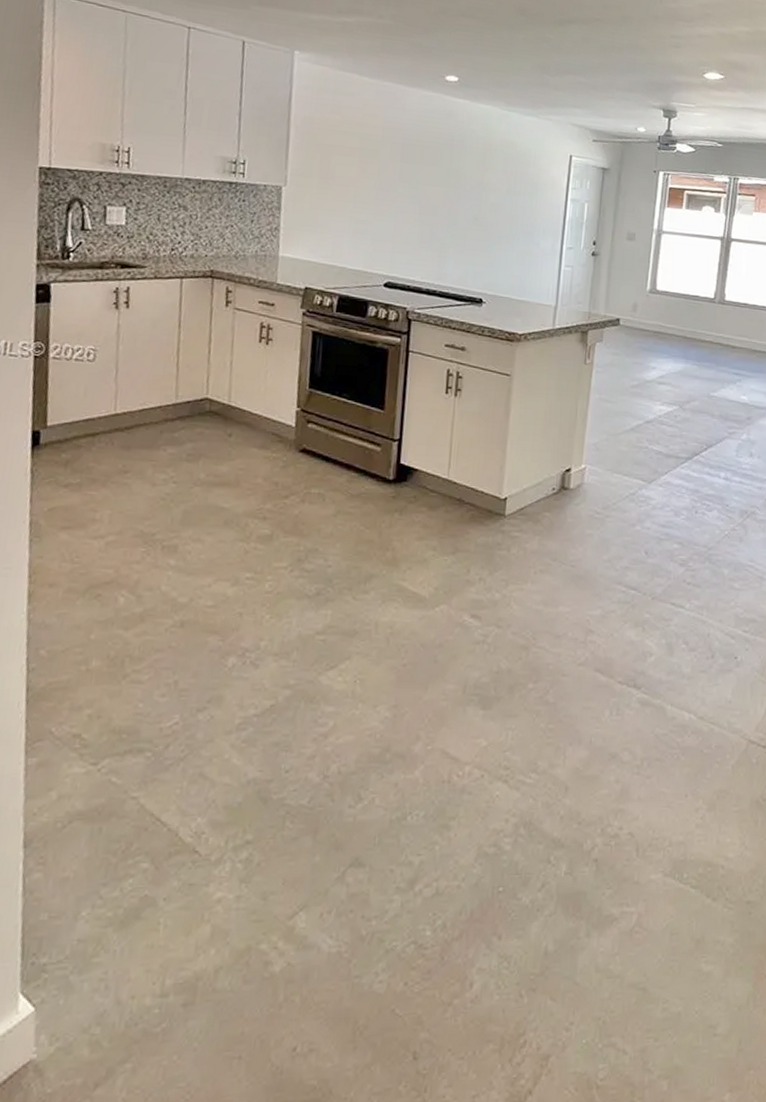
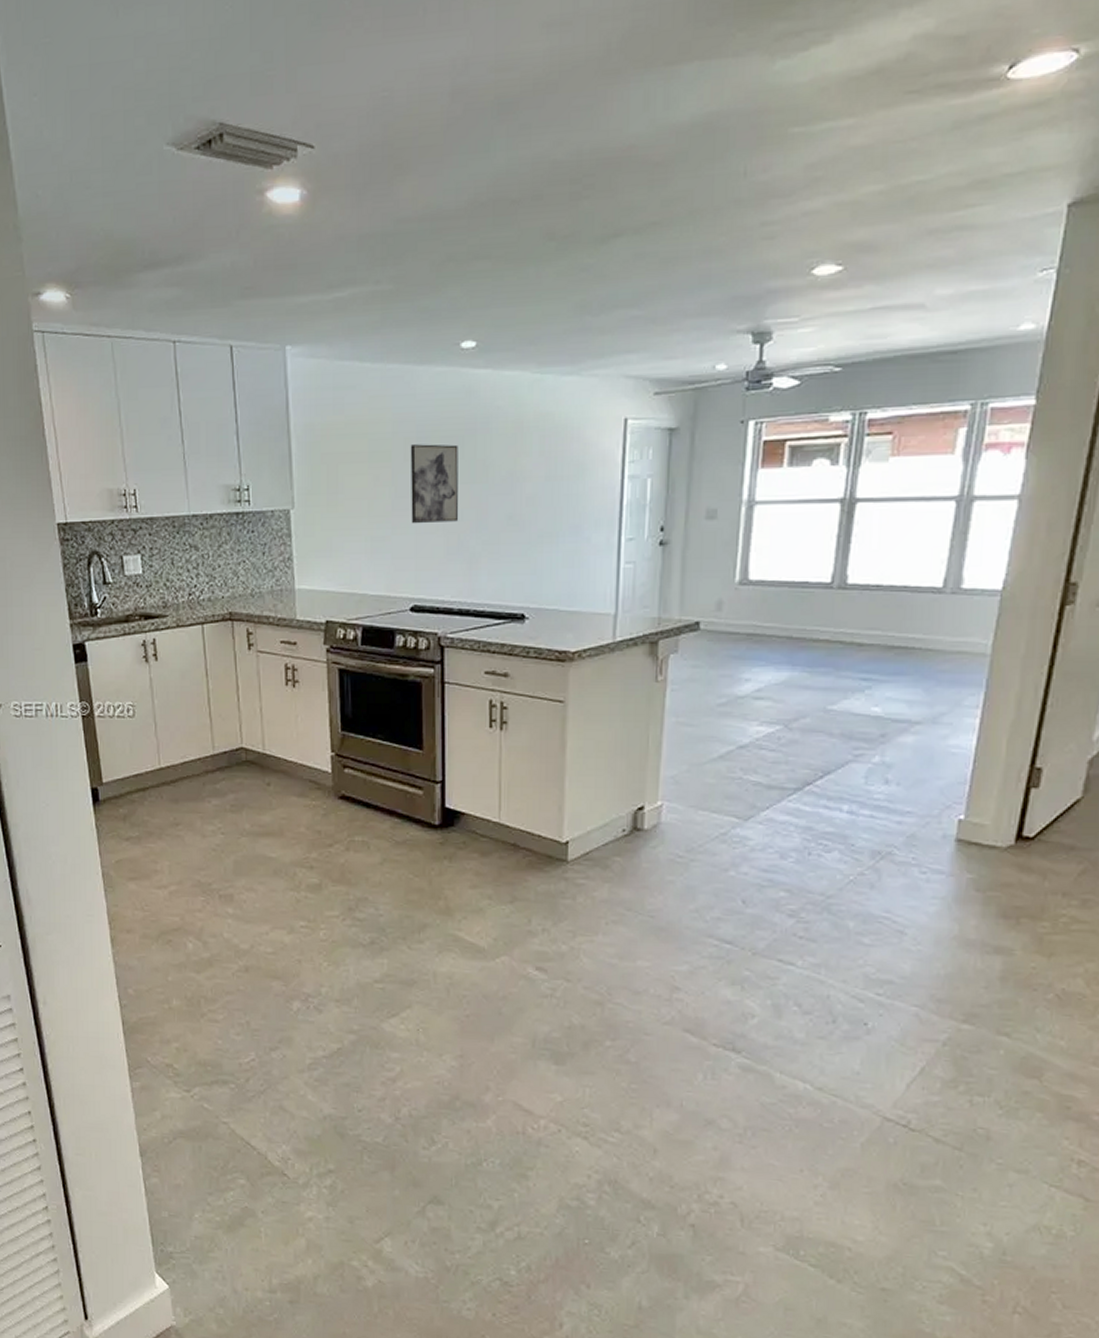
wall art: none [391,148,437,216] -> present [410,444,459,524]

